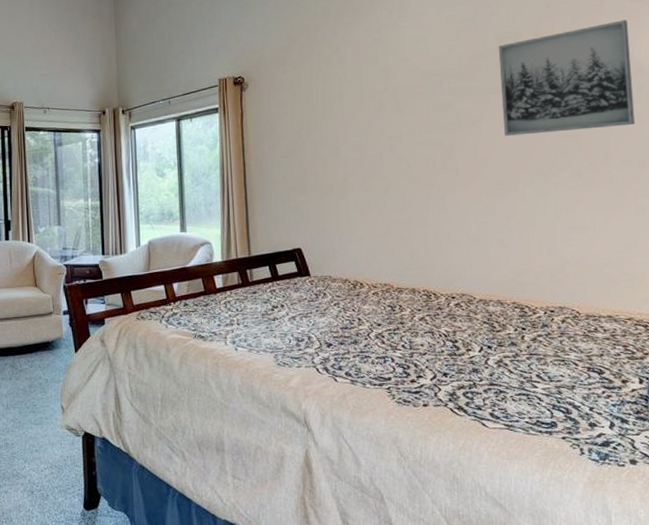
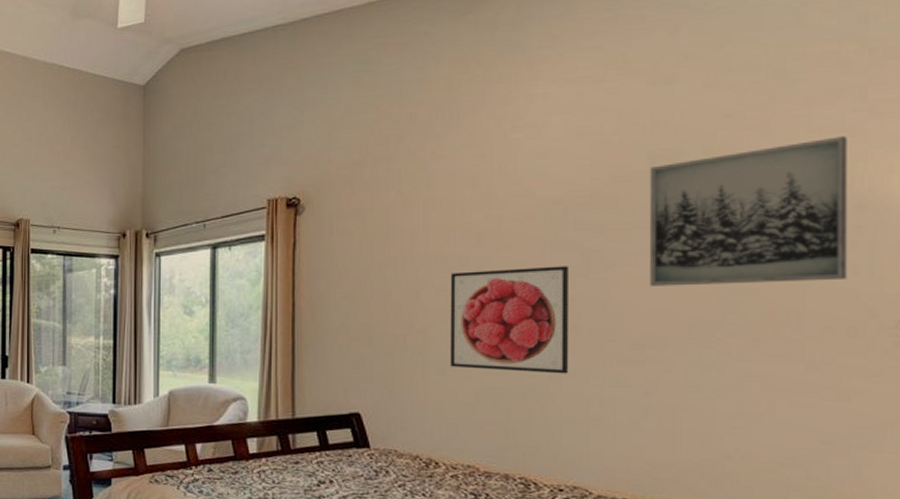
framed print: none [362,123,453,207] -> present [449,266,570,374]

